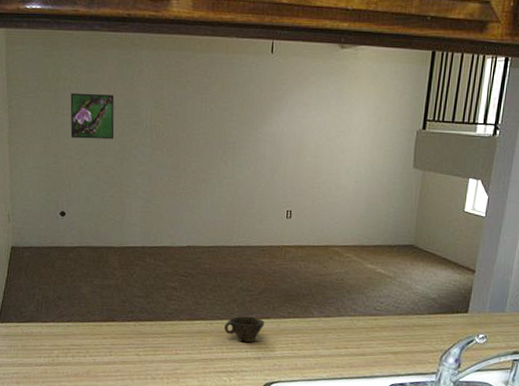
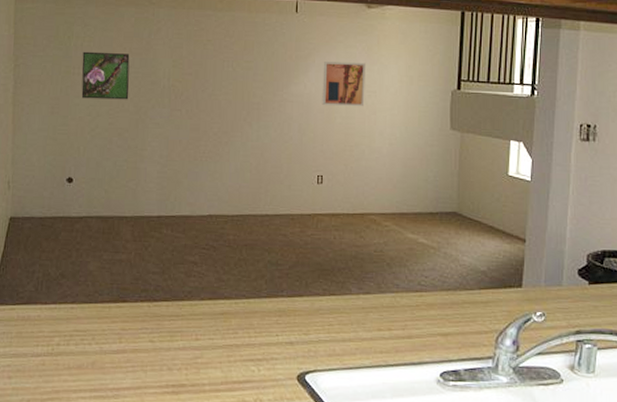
cup: present [223,316,265,342] -> none [250,294,297,324]
wall art: none [293,102,336,146] -> present [322,62,366,107]

